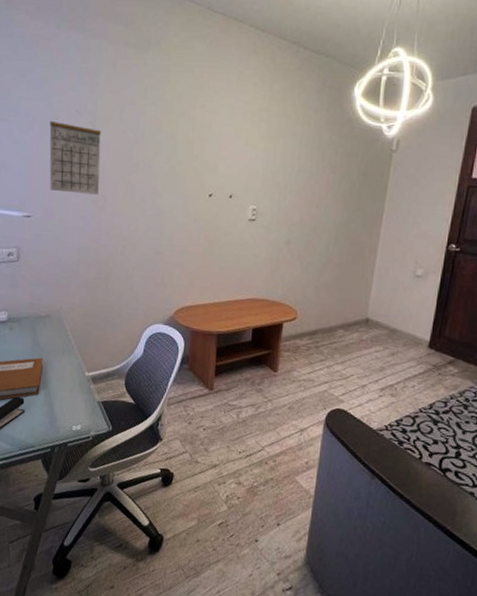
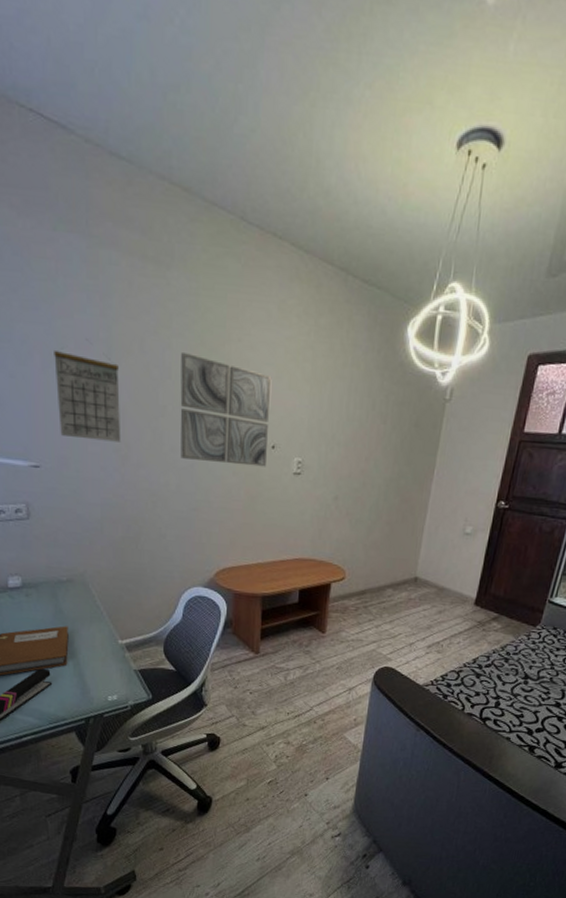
wall art: none [149,118,231,214] -> present [180,353,272,467]

